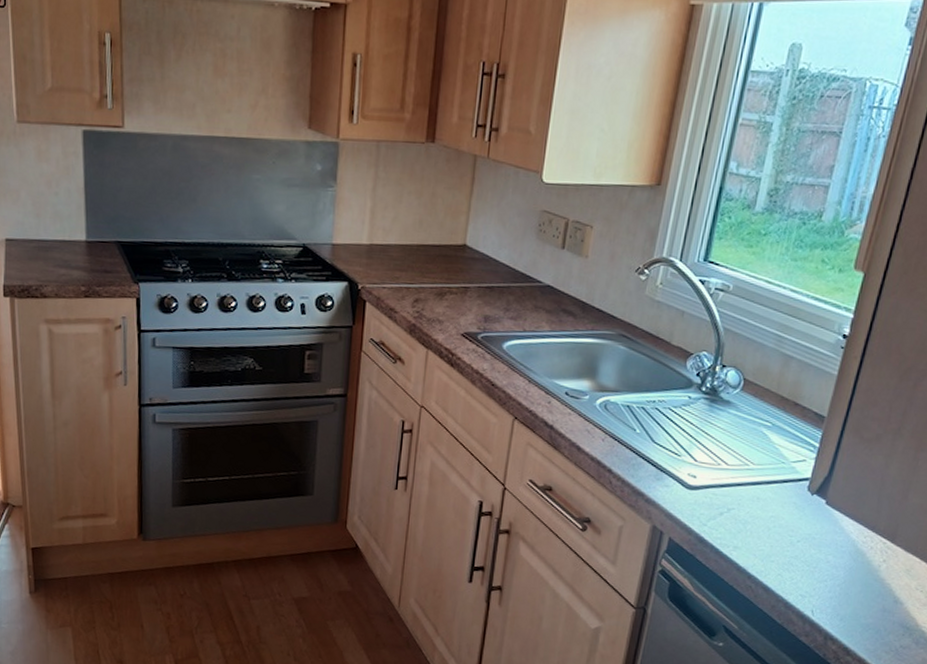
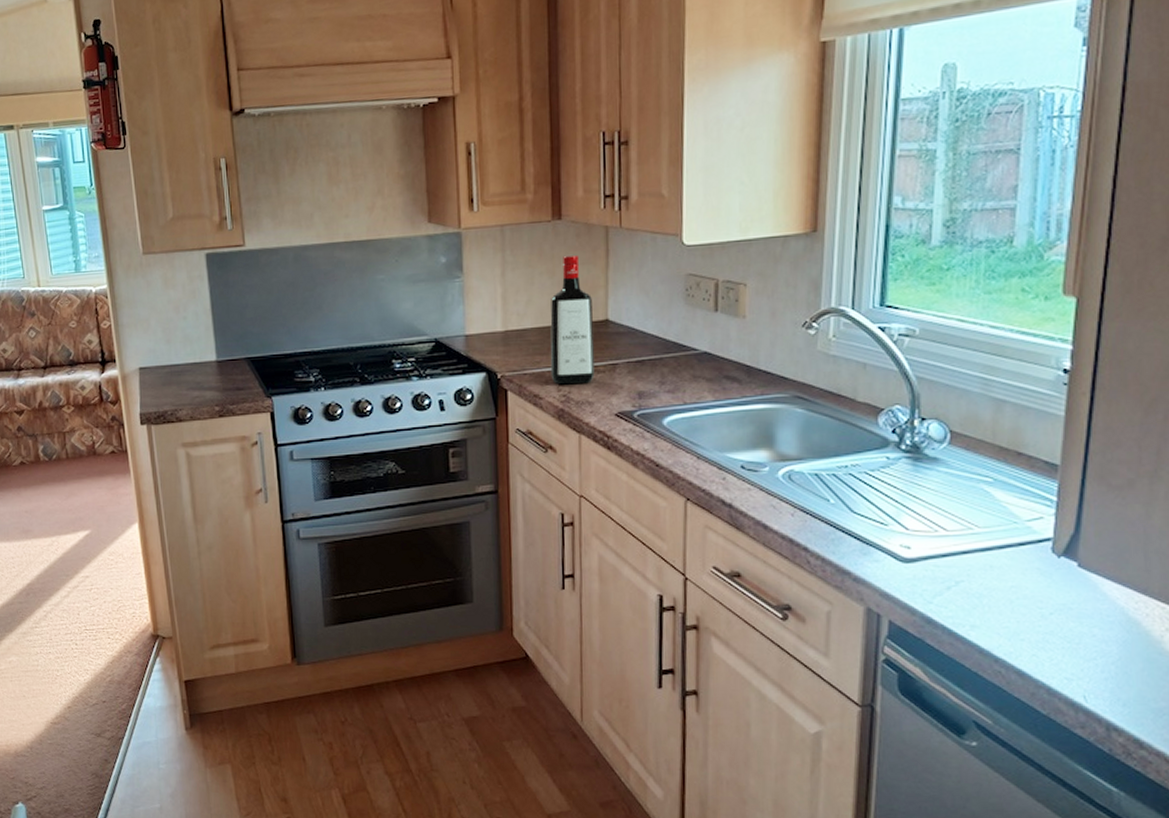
liquor bottle: none [407,178,454,303] -> present [550,254,595,385]

